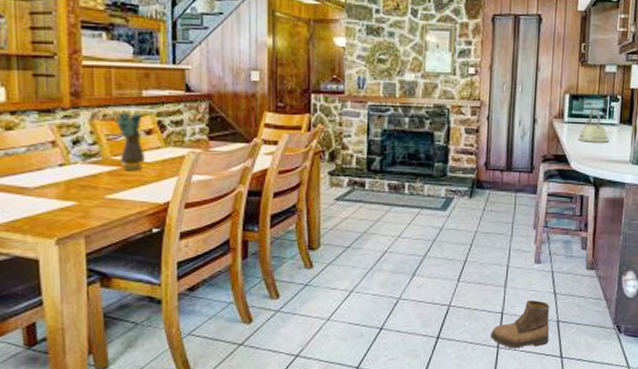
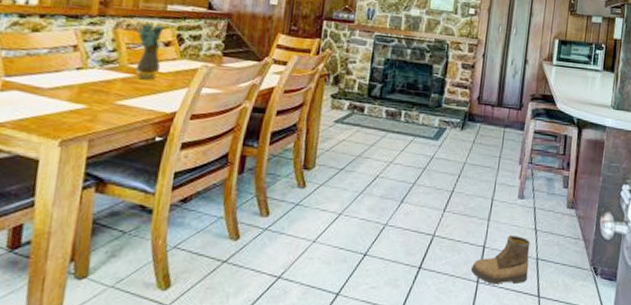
kettle: present [578,108,609,143] -> none [565,54,593,87]

